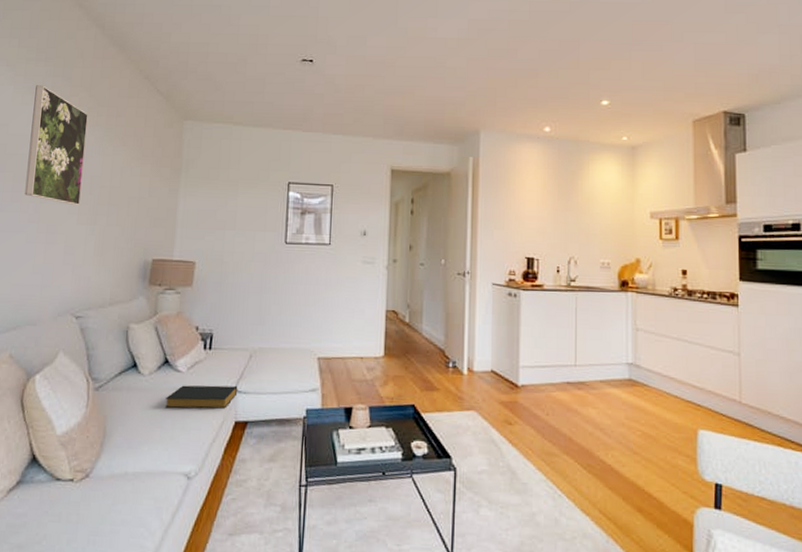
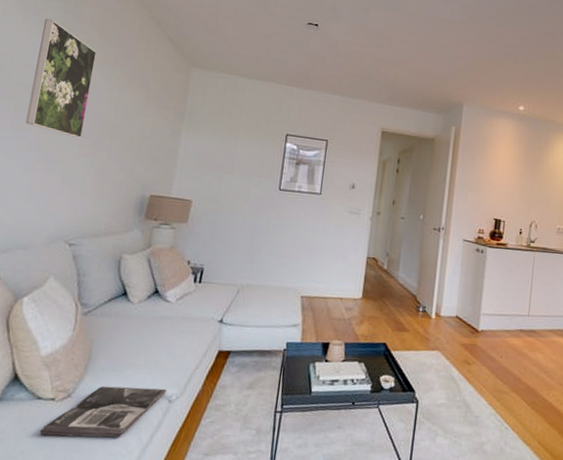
magazine: none [61,464,184,519] -> present [39,385,166,438]
hardback book: present [165,385,238,410] -> none [152,314,224,339]

